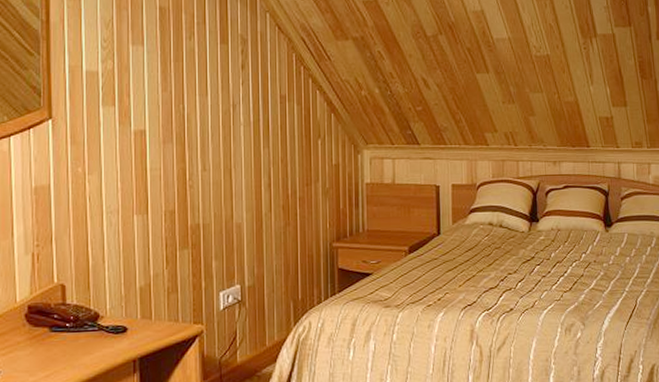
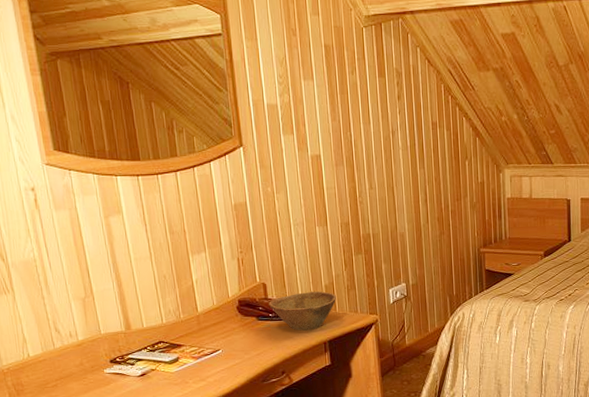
bowl: none [67,295,153,345] -> present [269,291,336,331]

